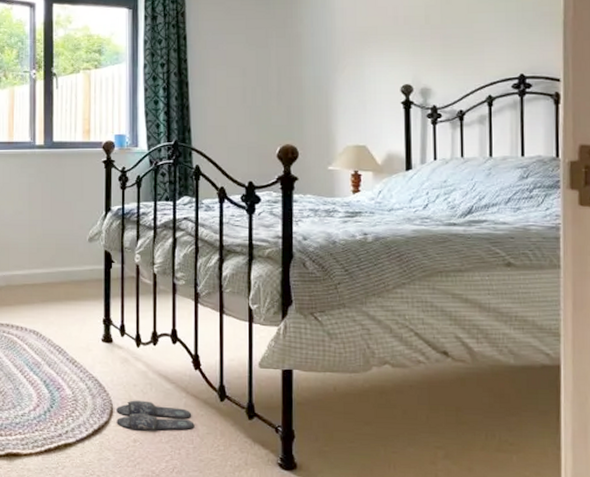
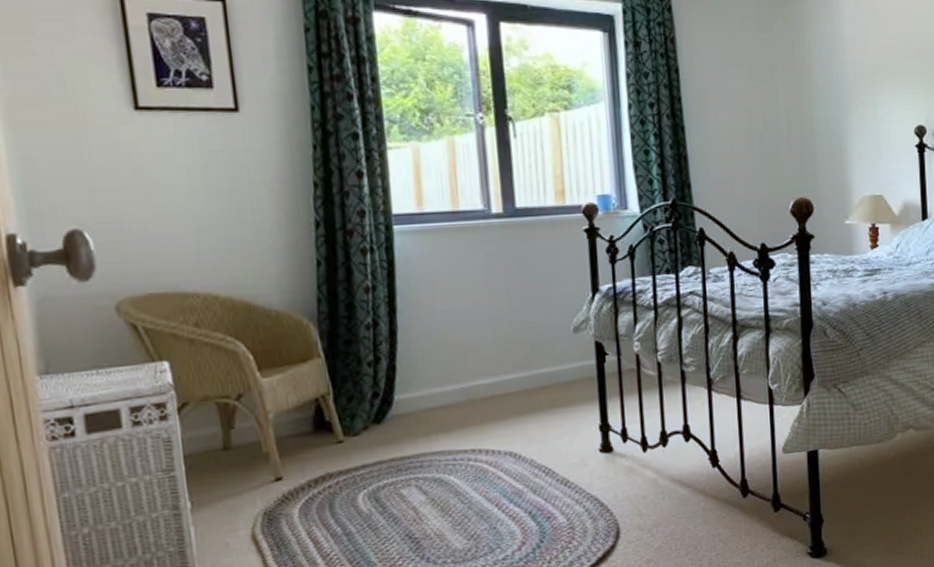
slippers: present [116,400,195,431] -> none [623,512,716,550]

